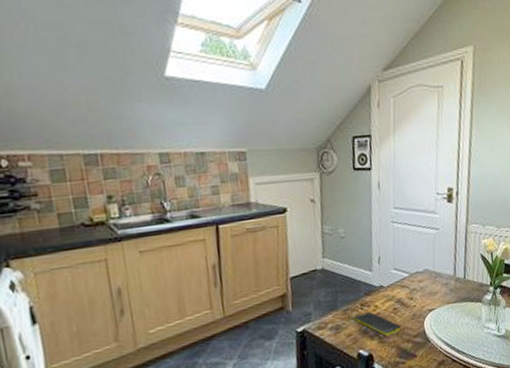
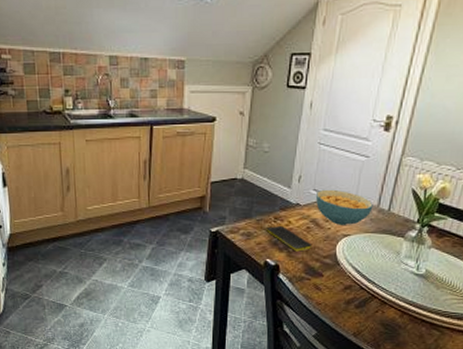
cereal bowl: none [397,265,450,301] -> present [316,189,373,225]

